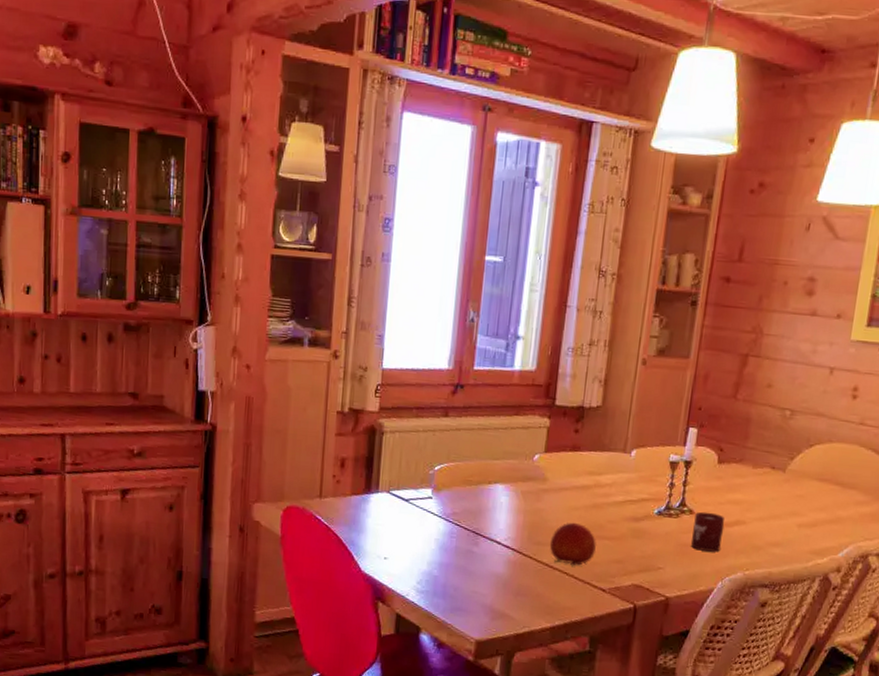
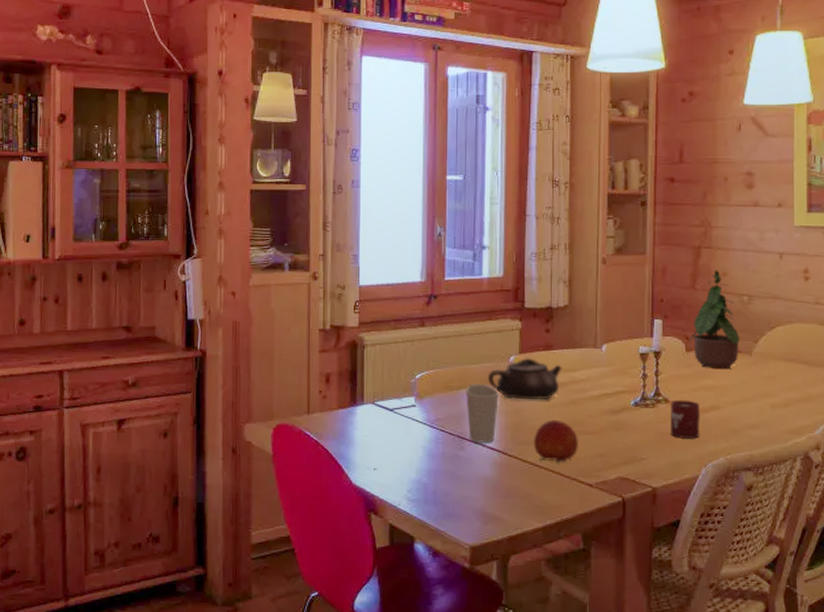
cup: none [484,480,519,541] -> present [466,385,499,443]
teapot: none [509,456,588,503] -> present [488,357,562,401]
potted plant: none [721,380,776,485] -> present [688,270,740,370]

